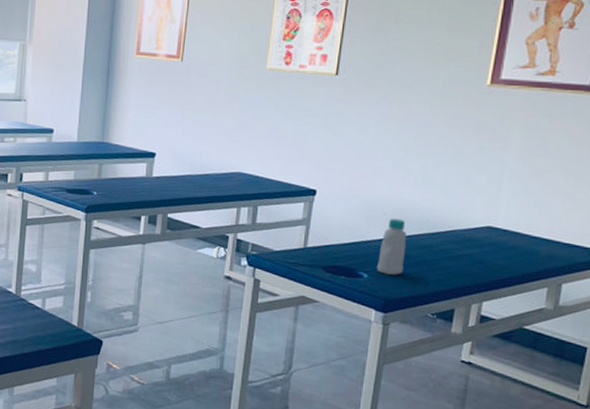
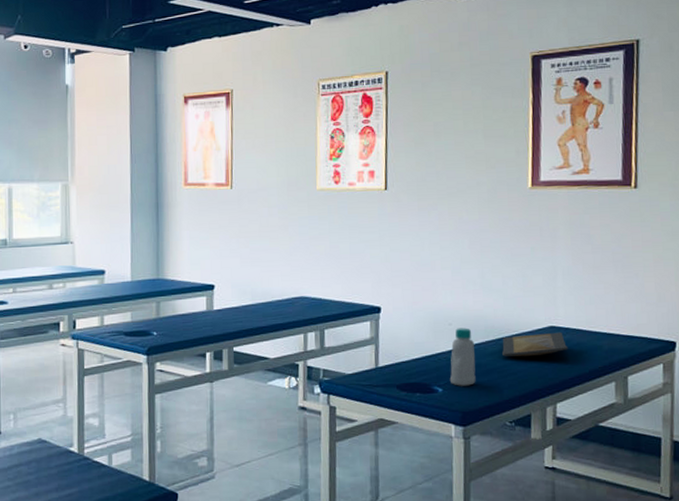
hand towel: none [434,232,504,254] -> present [502,332,568,357]

